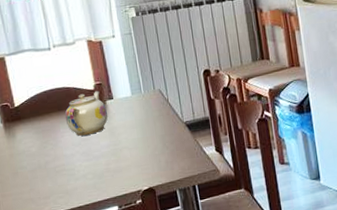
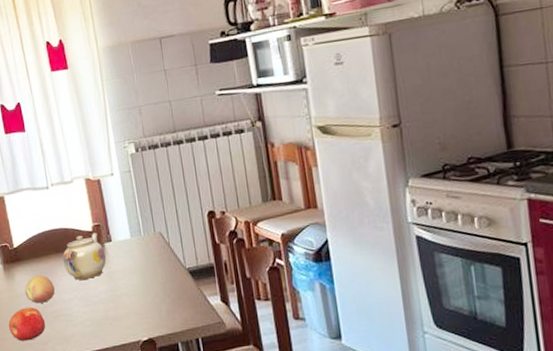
apple: none [9,163,48,197] -> present [8,306,46,341]
fruit: none [26,132,57,160] -> present [24,275,55,304]

